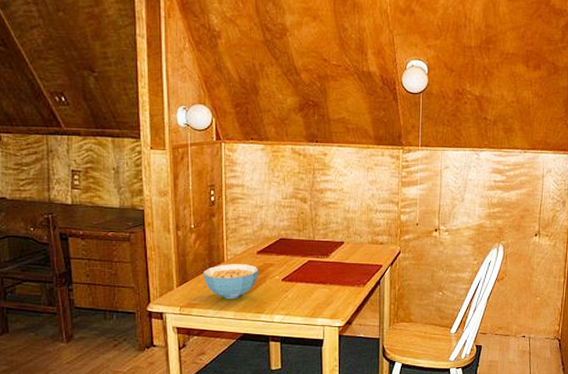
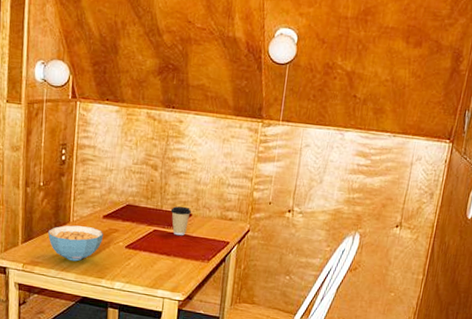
coffee cup: none [323,235,343,264] -> present [170,206,191,236]

